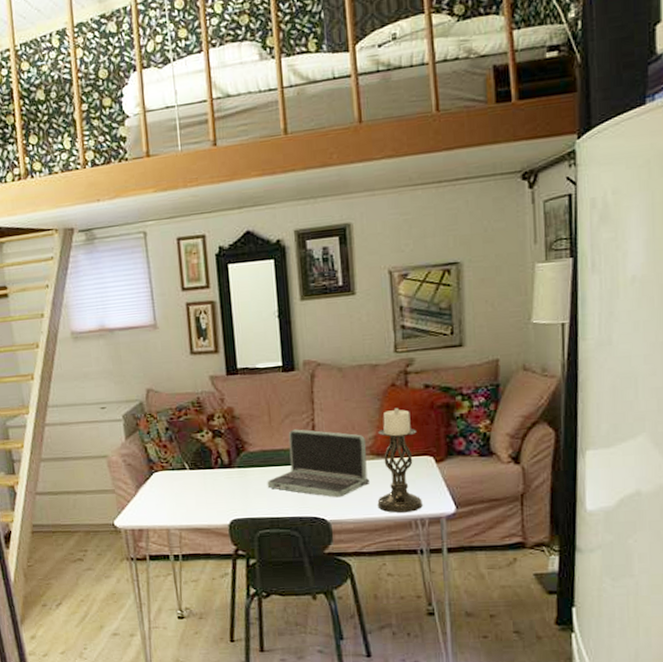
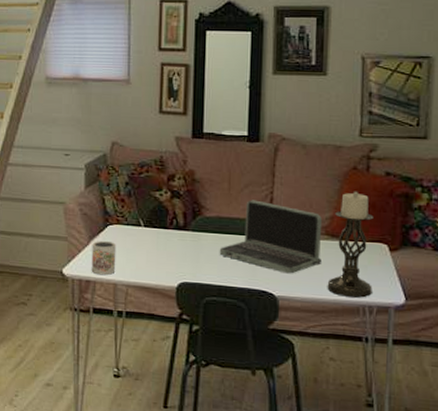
mug: none [140,488,167,523] -> present [91,240,117,276]

